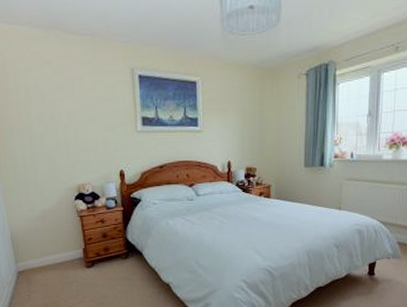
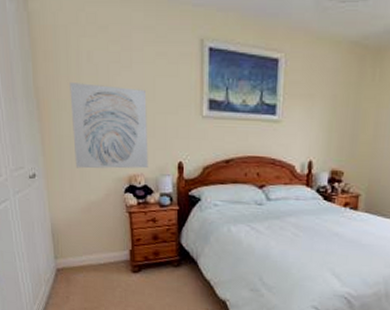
wall art: none [20,110,94,182] -> present [69,83,149,169]

